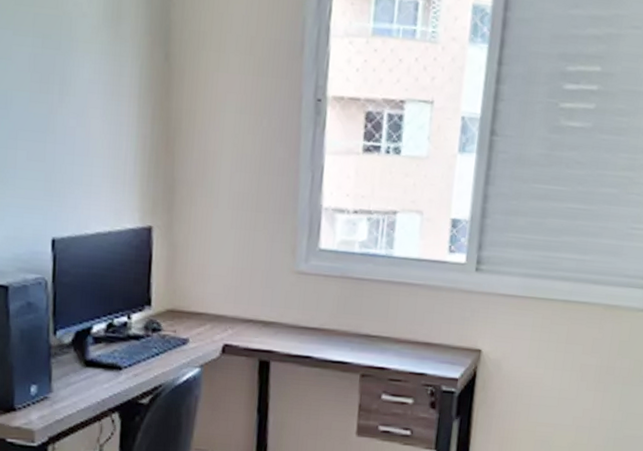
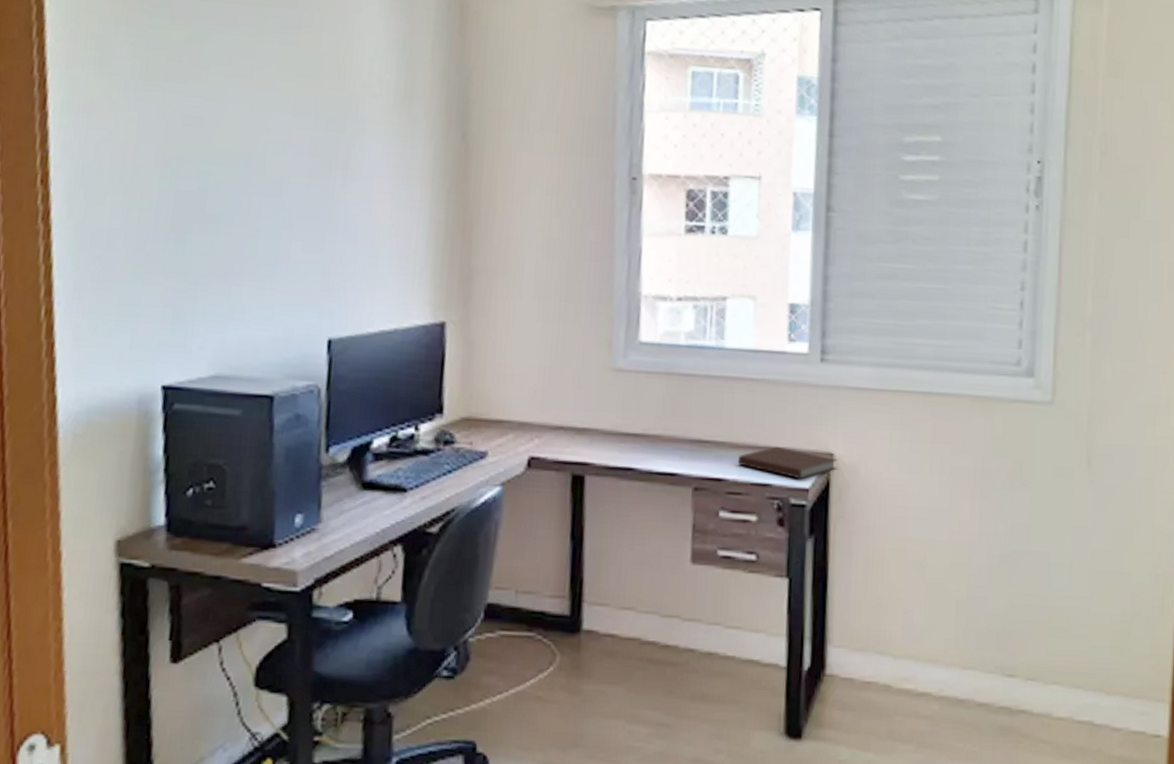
notebook: none [399,342,486,371] -> present [737,446,839,480]

